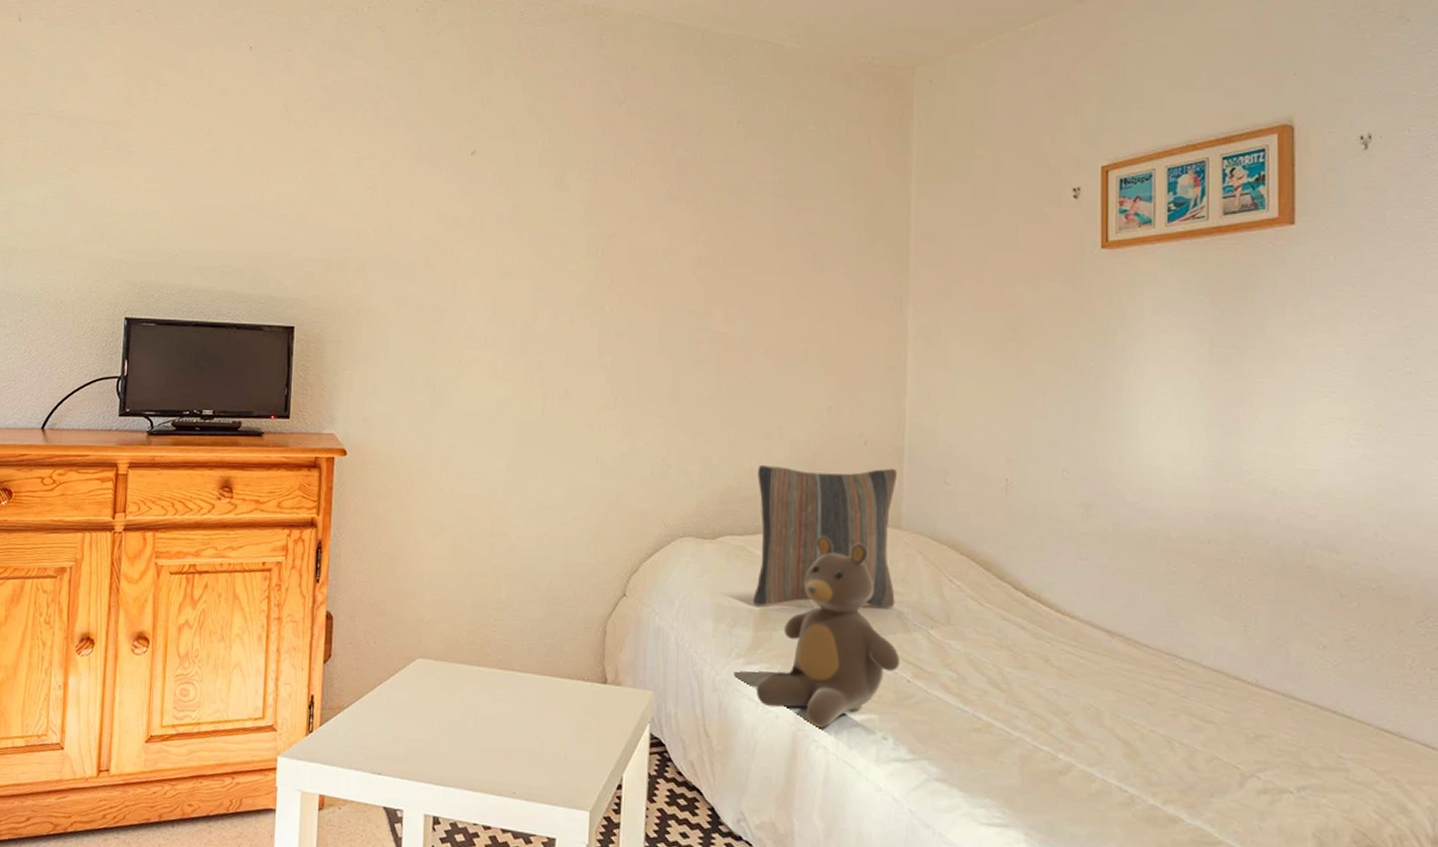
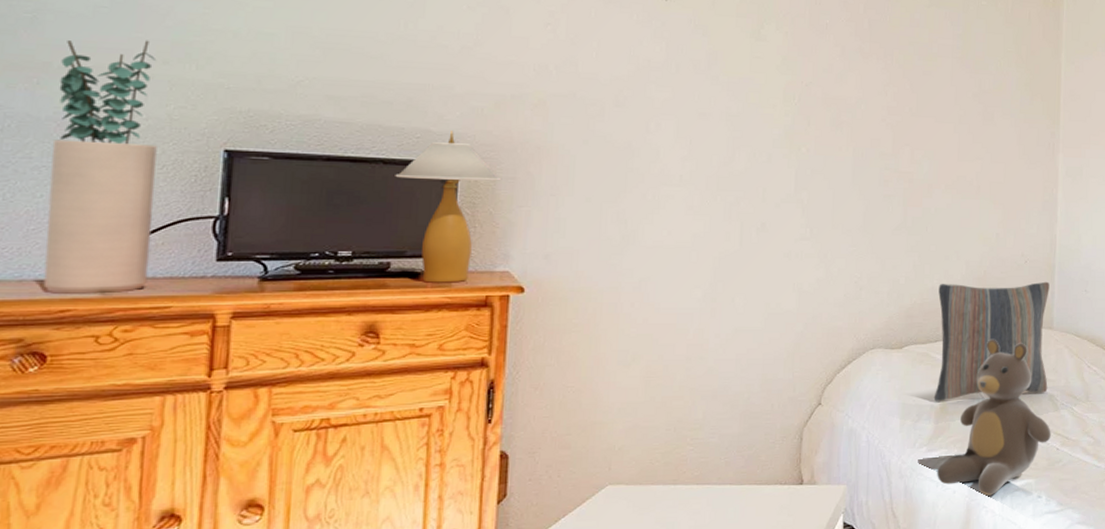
vase: none [11,224,82,441] -> present [43,40,157,294]
table lamp: none [245,296,329,443] -> present [395,131,502,283]

